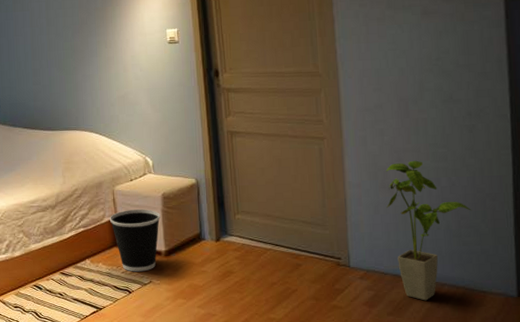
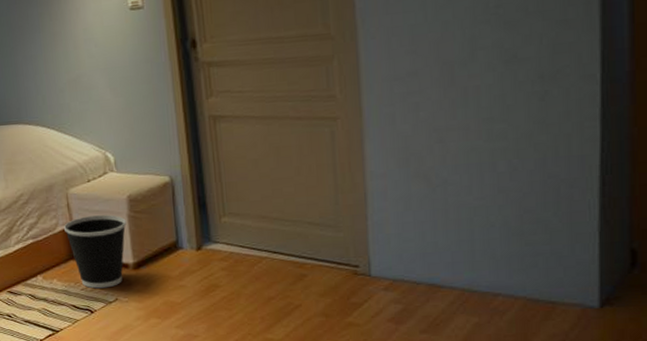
house plant: present [385,160,472,301] -> none [420,140,540,315]

